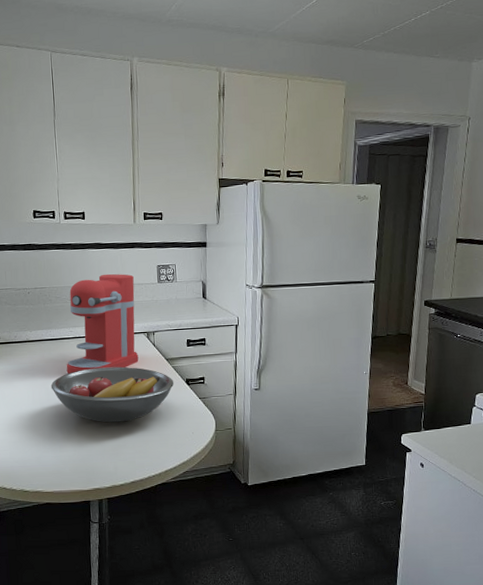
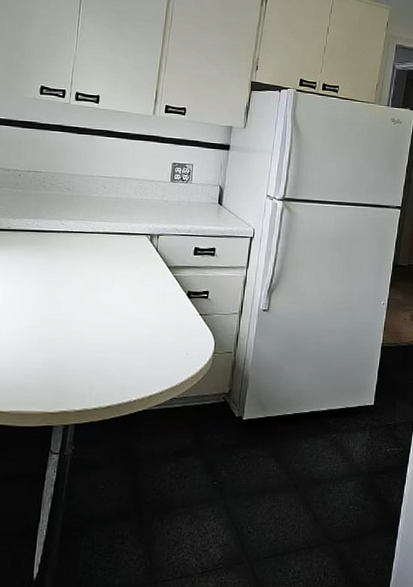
fruit bowl: present [50,366,174,423] -> none [27,268,174,334]
coffee maker: present [66,274,139,374] -> none [49,165,144,272]

